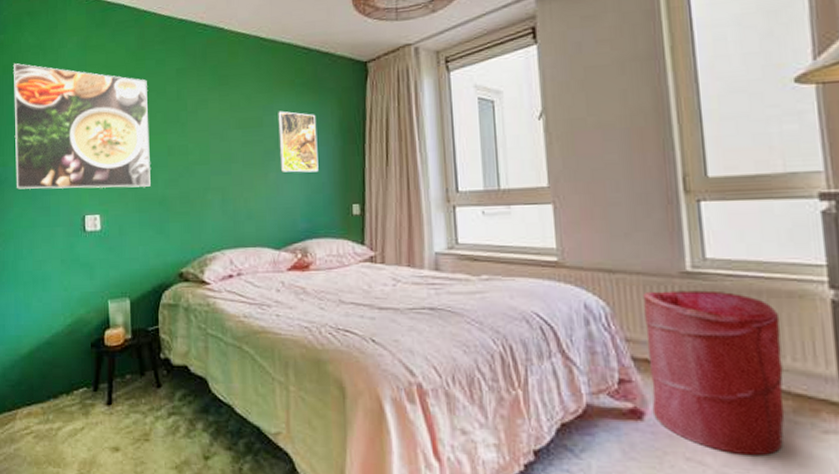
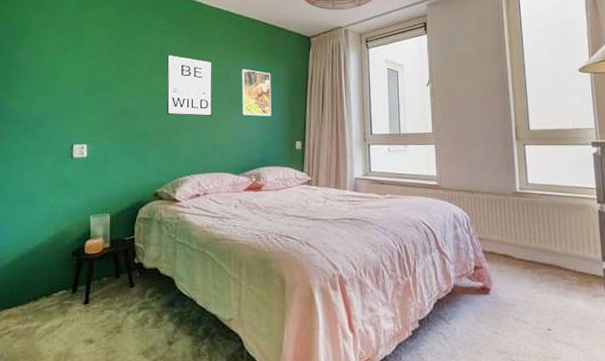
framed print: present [14,63,151,189] -> none [10,15,135,123]
wall art: none [186,98,244,176] -> present [166,54,213,116]
laundry hamper: present [643,290,785,457] -> none [490,204,573,315]

